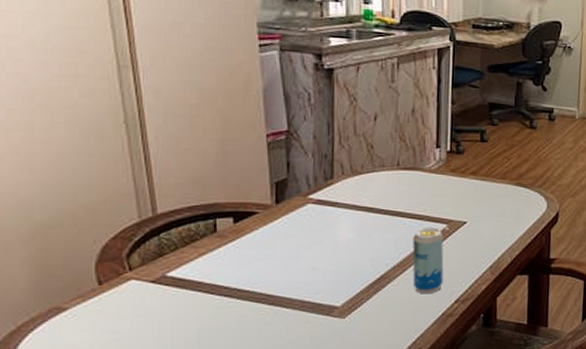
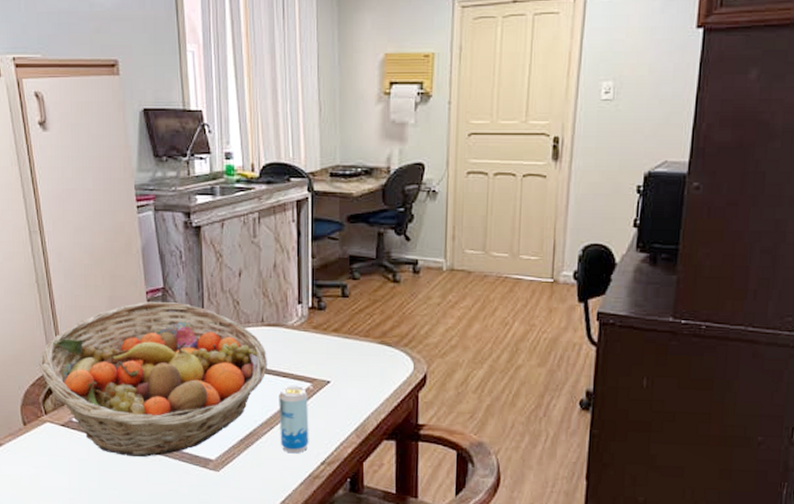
fruit basket: none [123,144,403,311] -> present [38,301,268,457]

